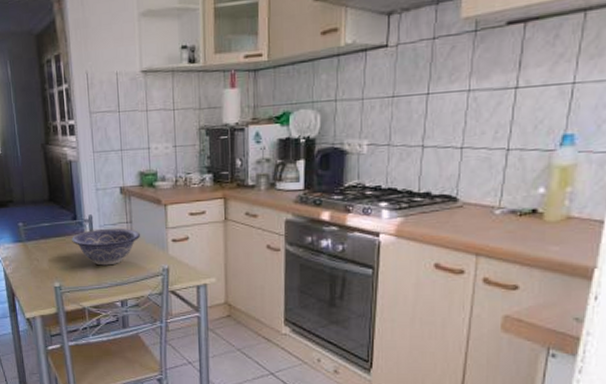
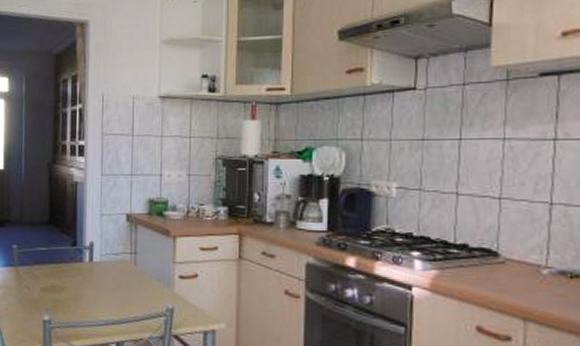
decorative bowl: present [72,228,140,266] -> none [68,258,144,300]

